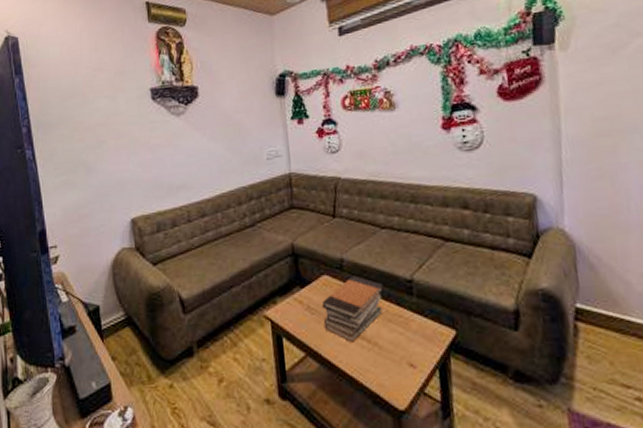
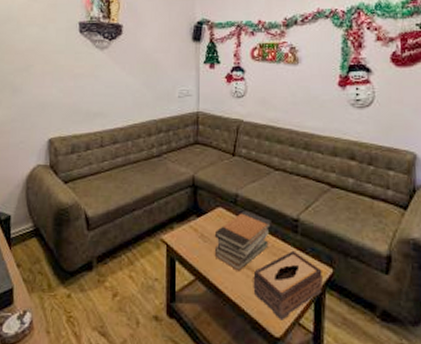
tissue box: none [369,314,446,392] -> present [253,250,323,321]

